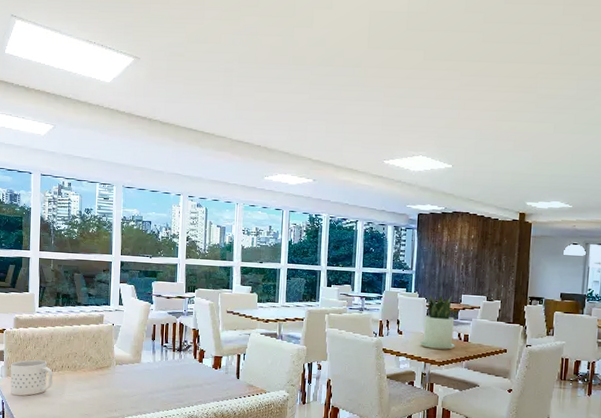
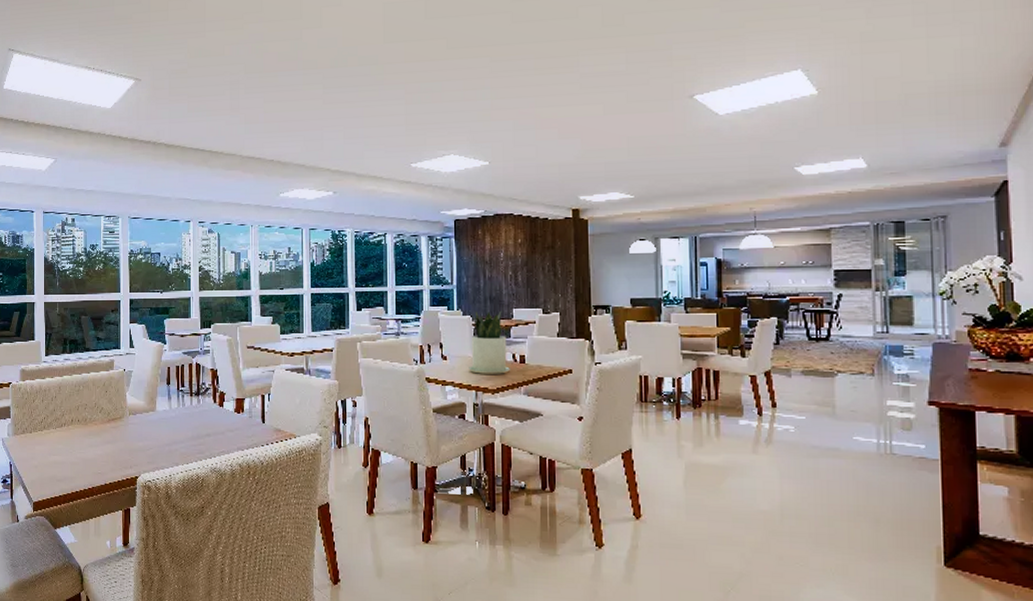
mug: present [10,359,53,396] -> none [18,414,63,456]

